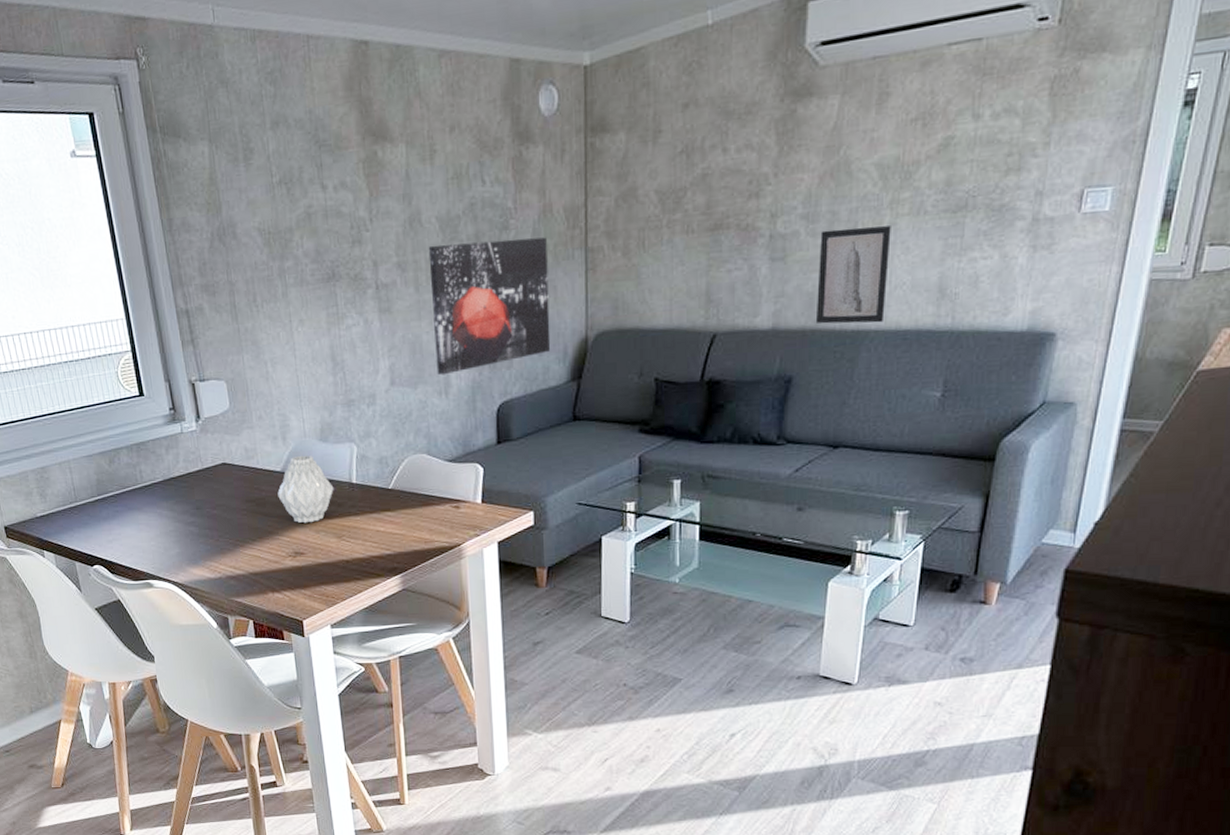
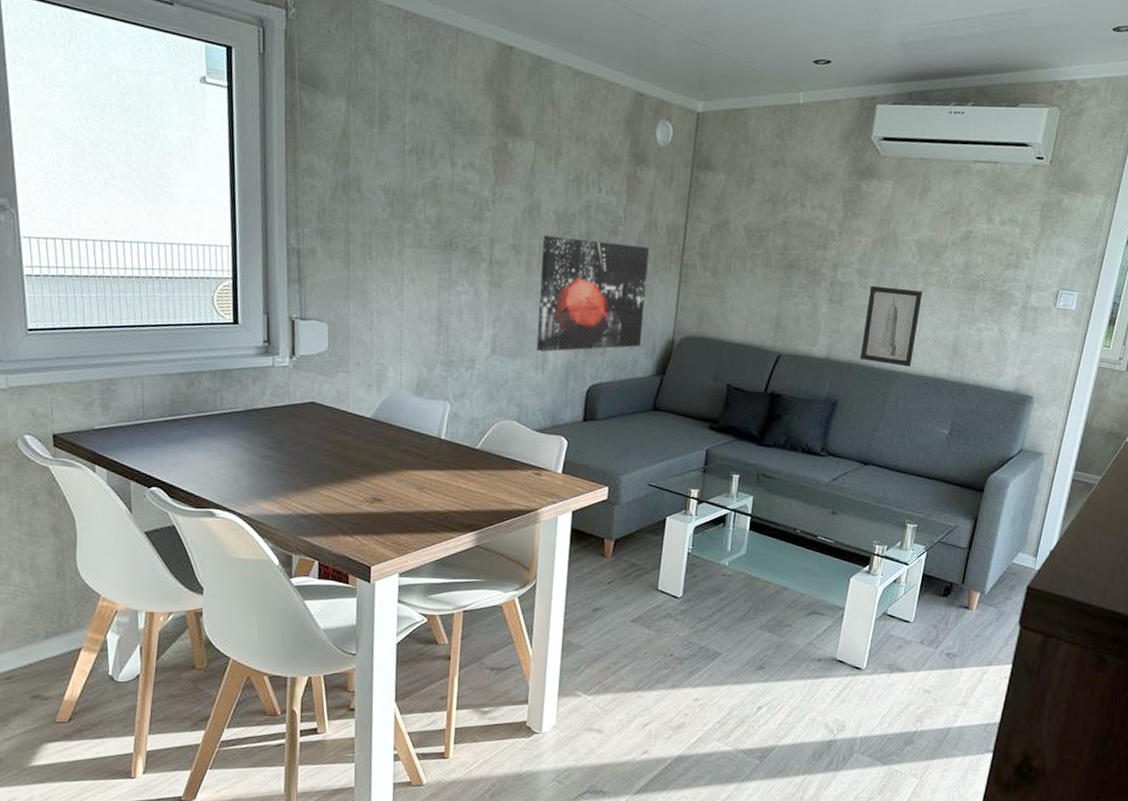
vase: present [277,455,334,524] -> none [364,405,422,472]

